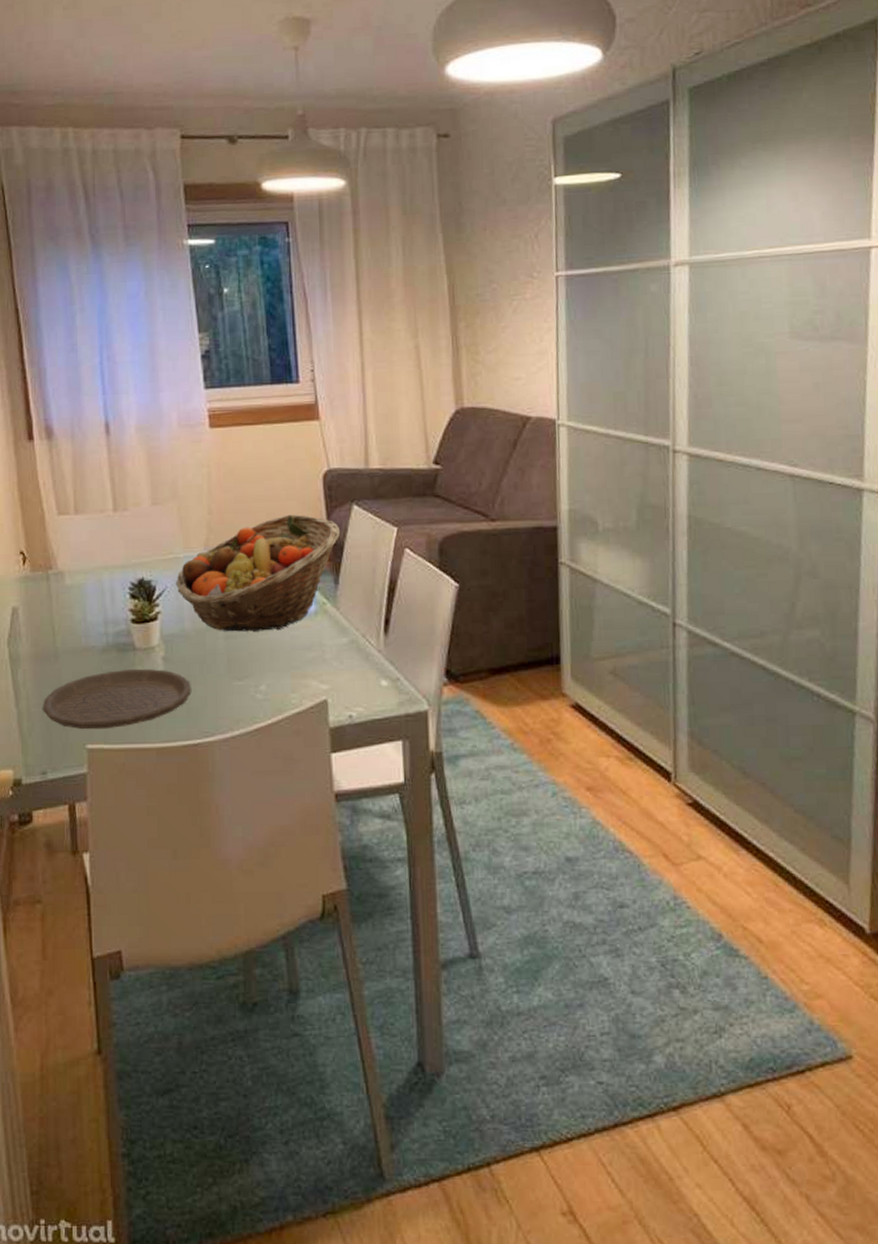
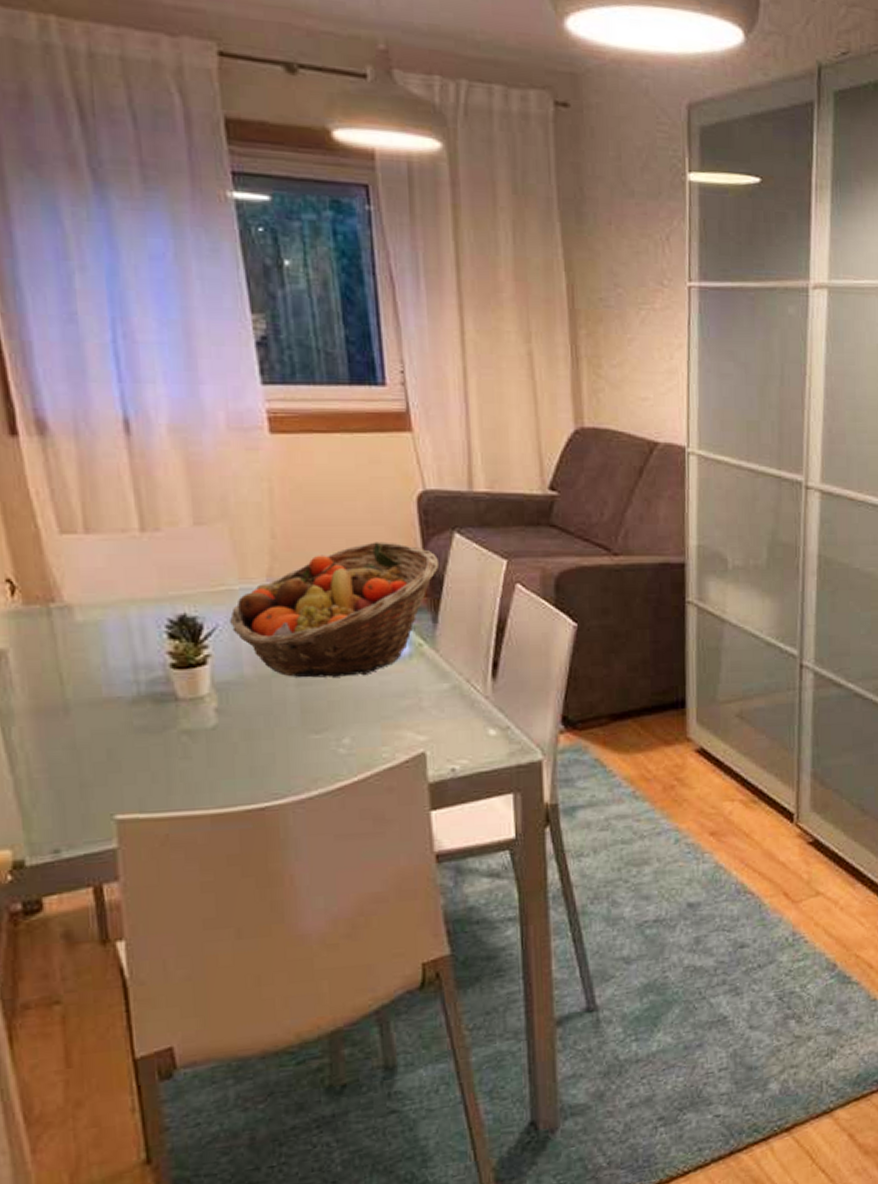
plate: present [43,668,191,730] -> none [50,722,255,798]

